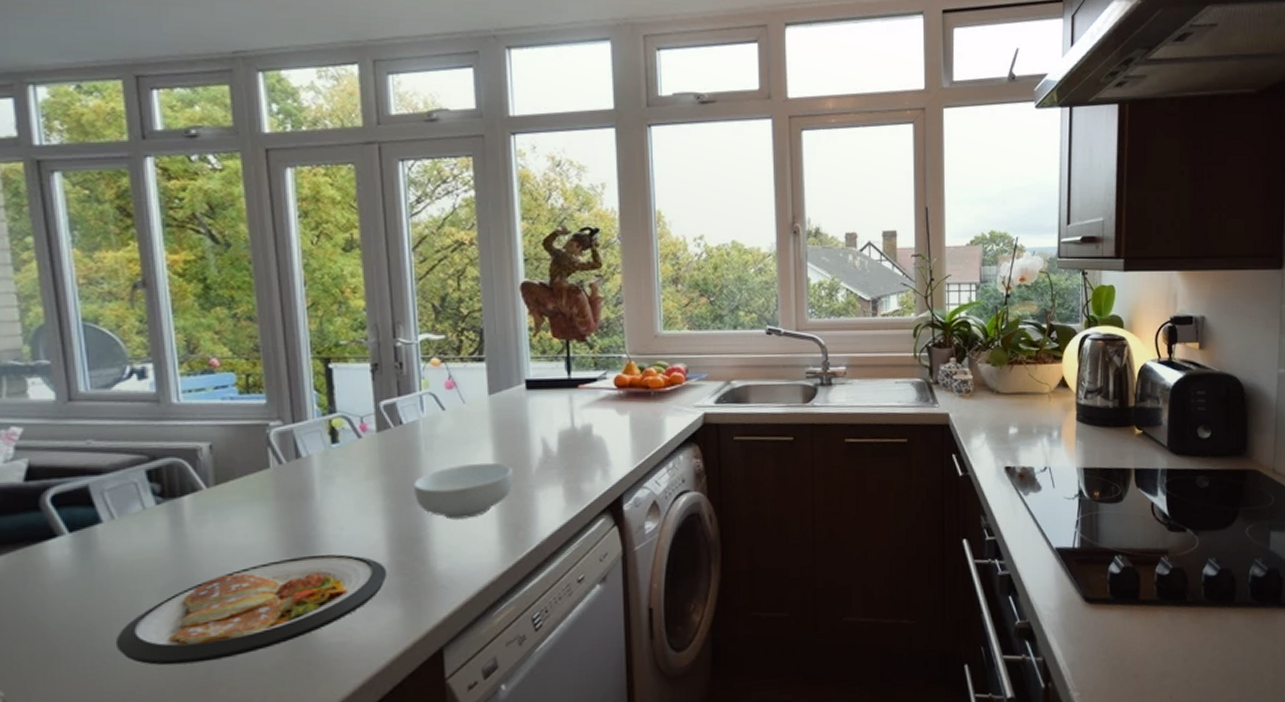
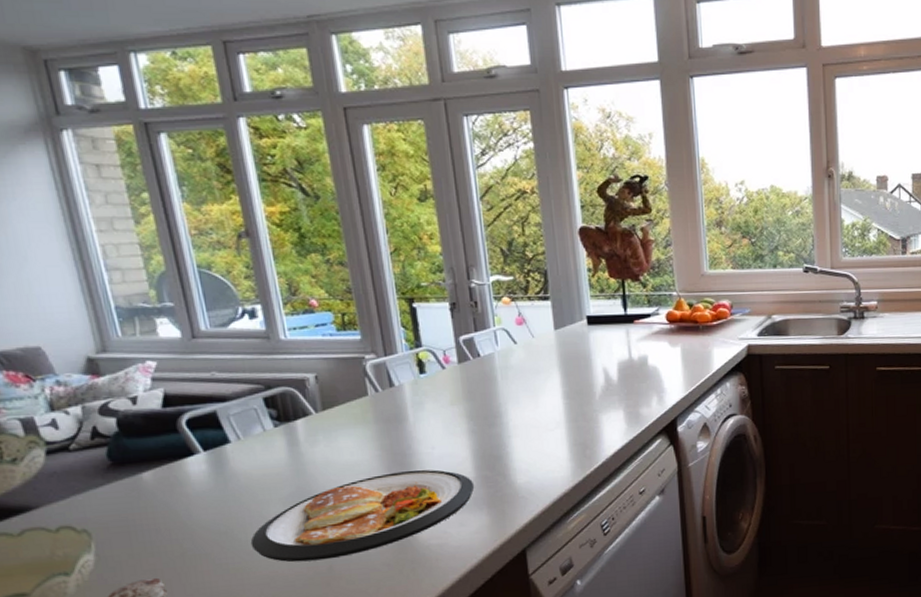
cereal bowl: present [414,462,514,520] -> none [493,390,580,440]

